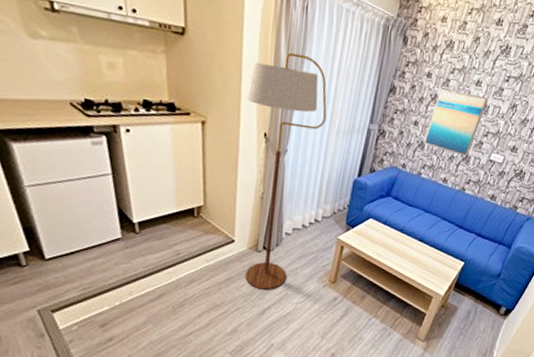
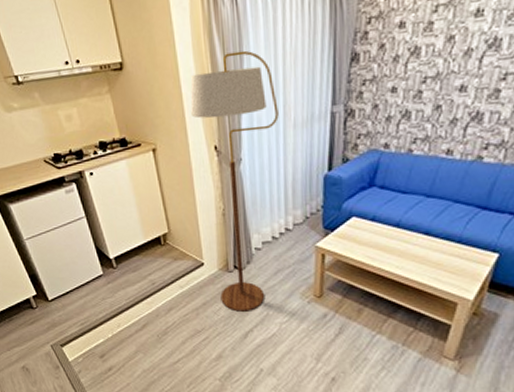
wall art: present [423,89,488,157] -> none [409,27,499,115]

